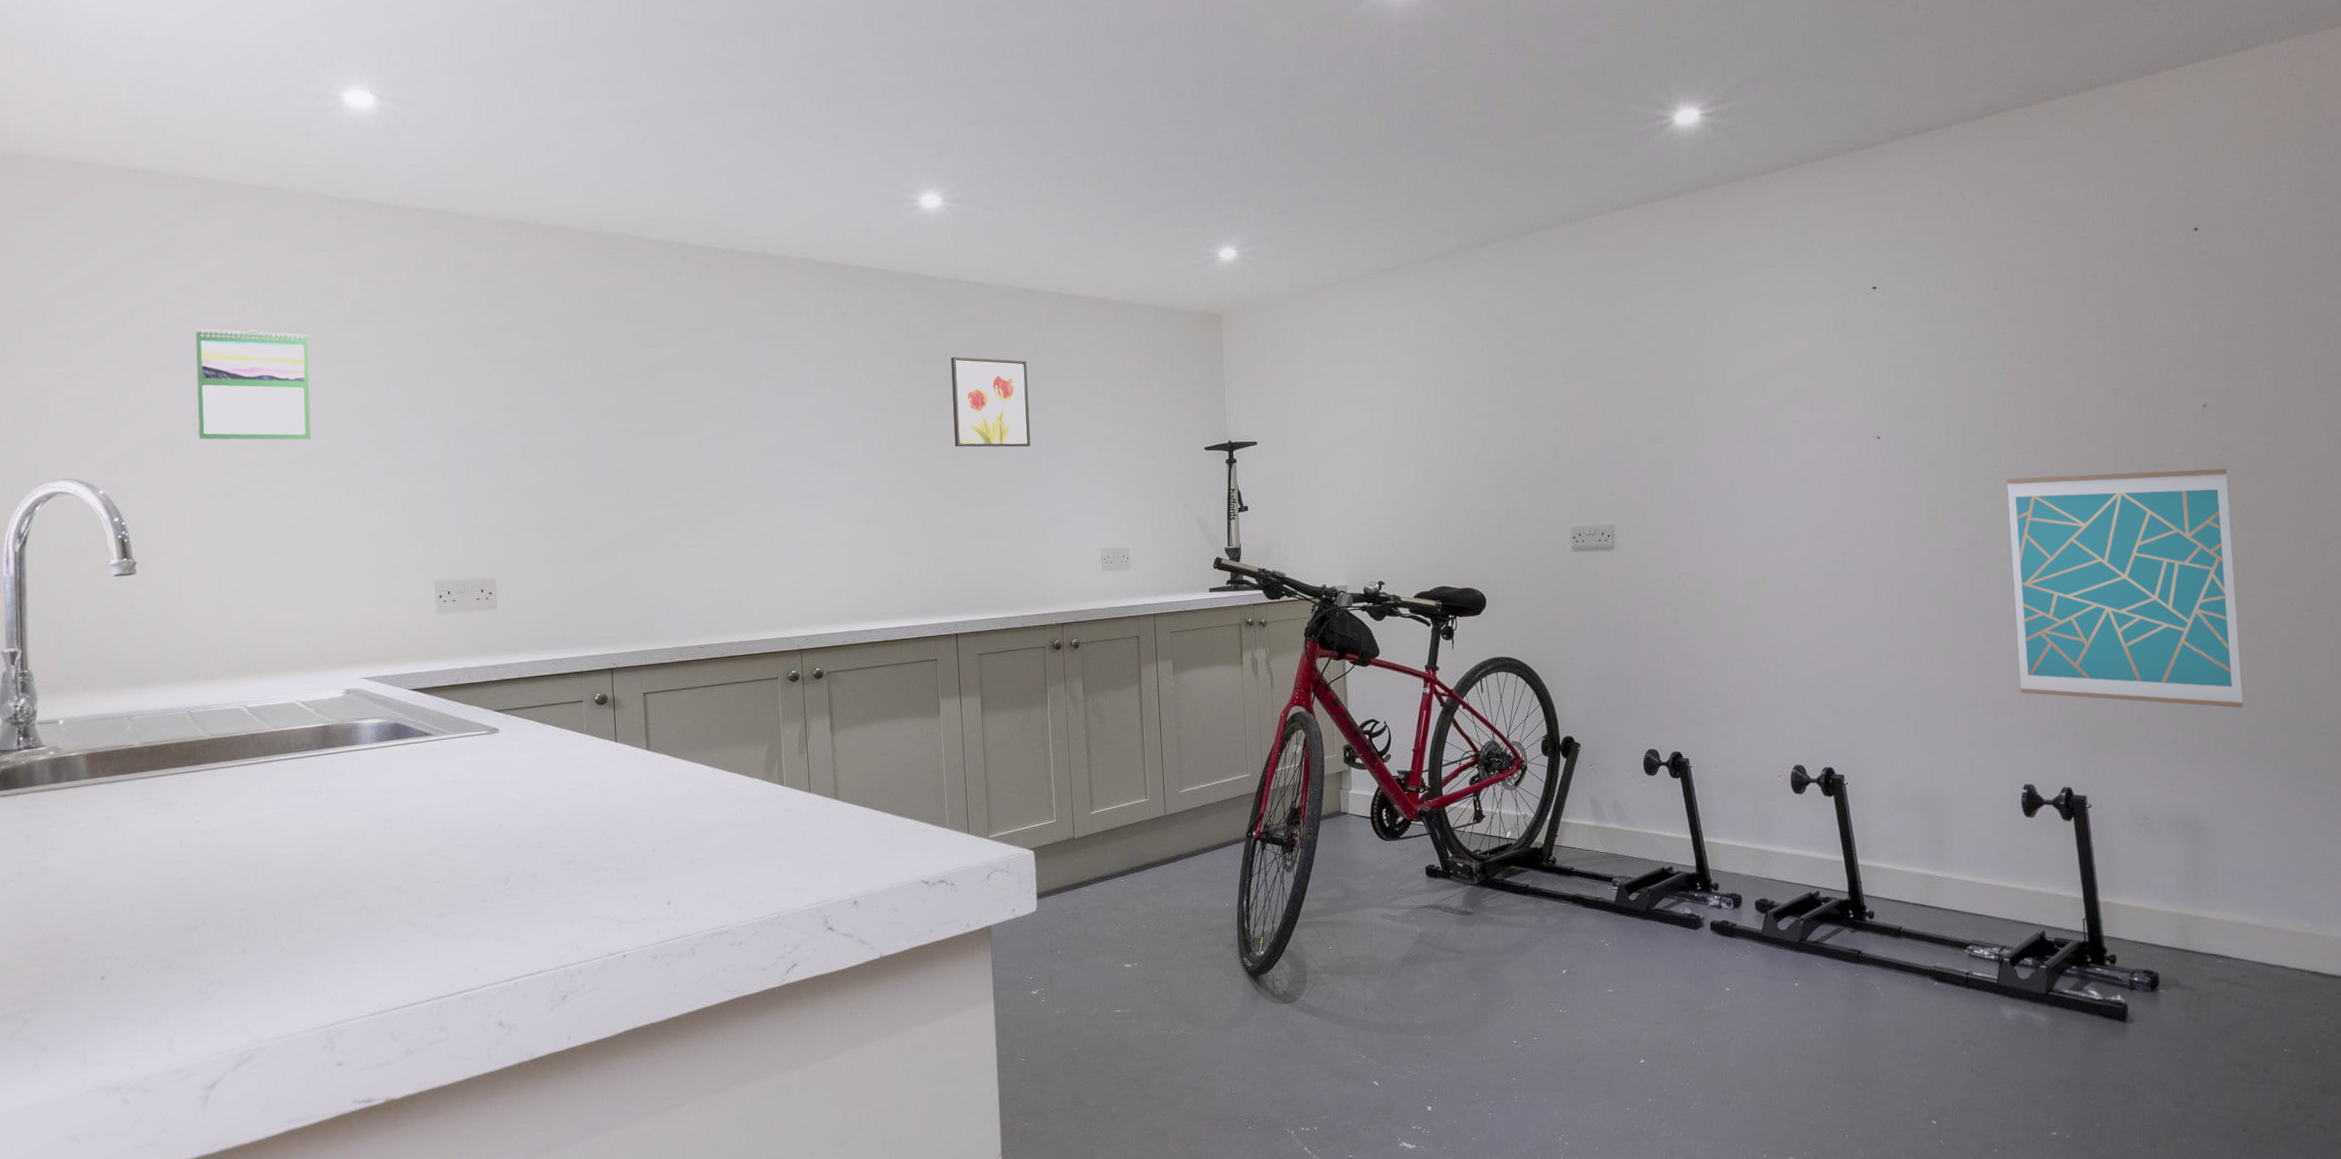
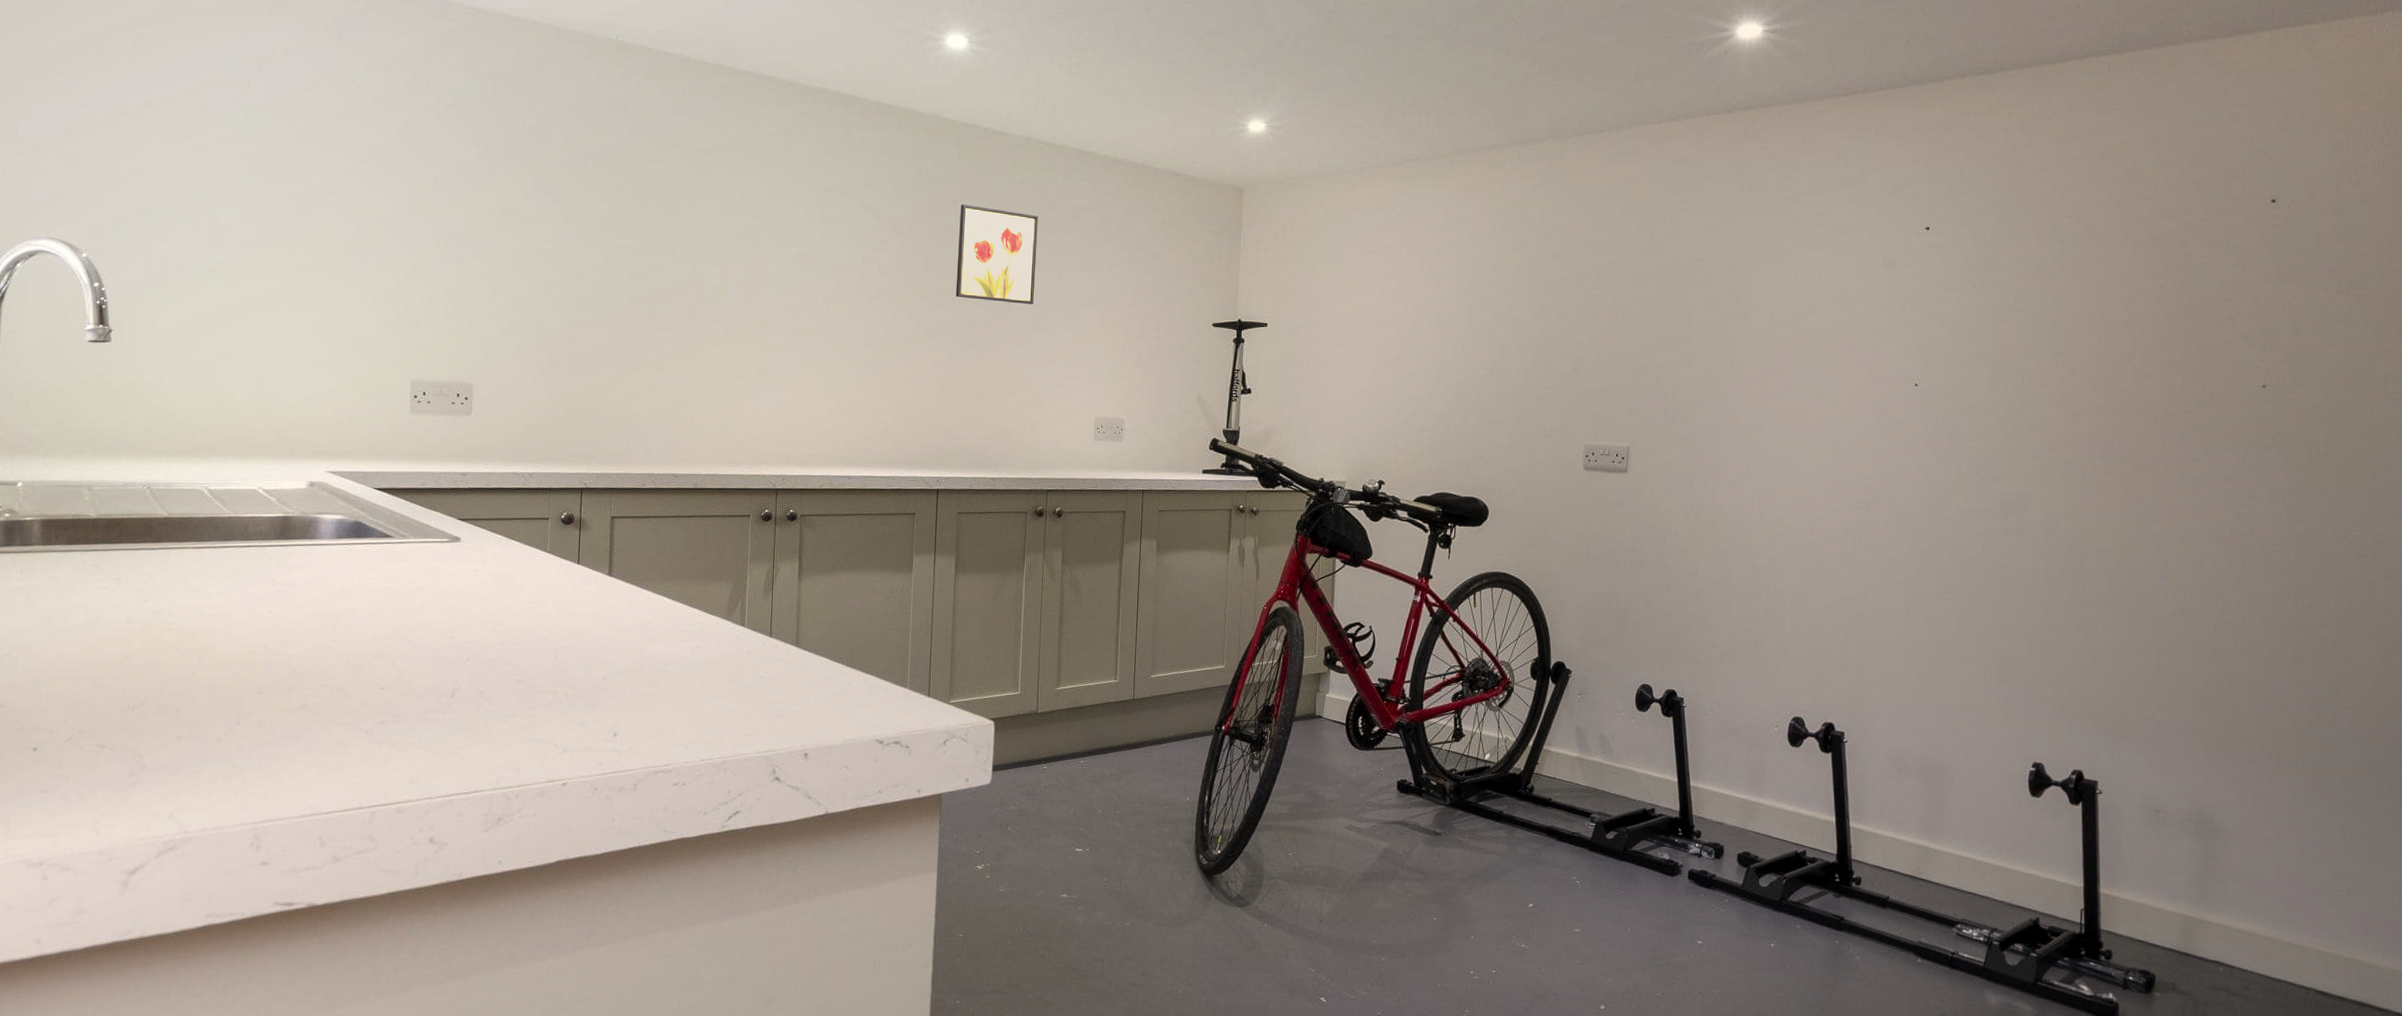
calendar: present [195,328,312,440] -> none [188,98,309,223]
wall art: present [2006,468,2244,708] -> none [2039,442,2281,707]

